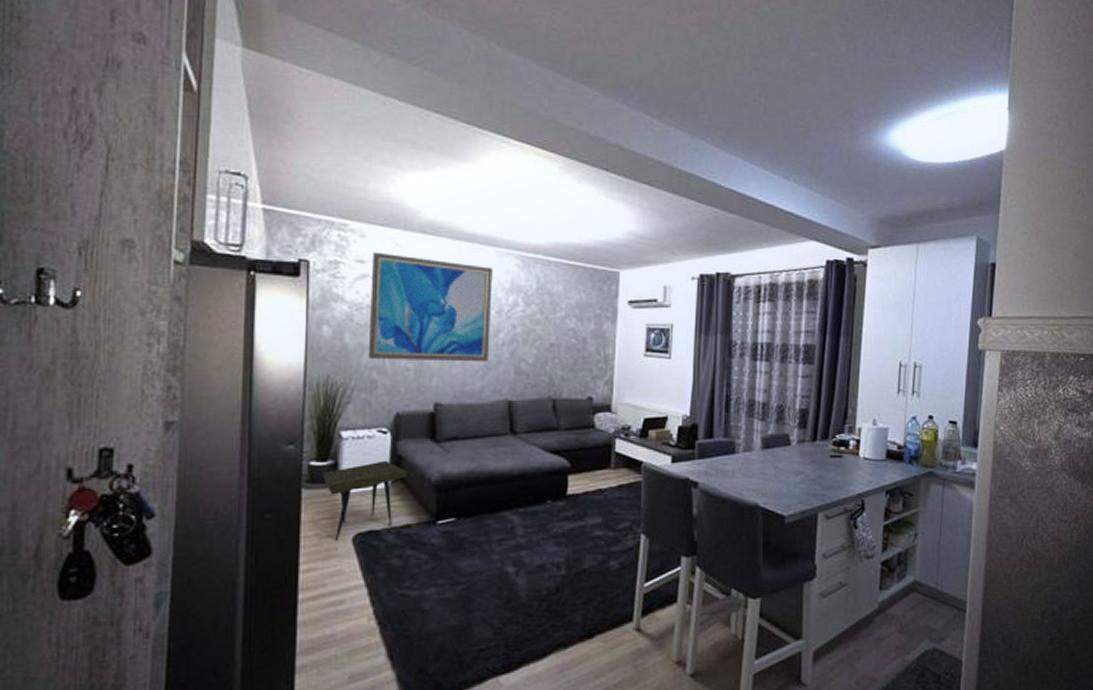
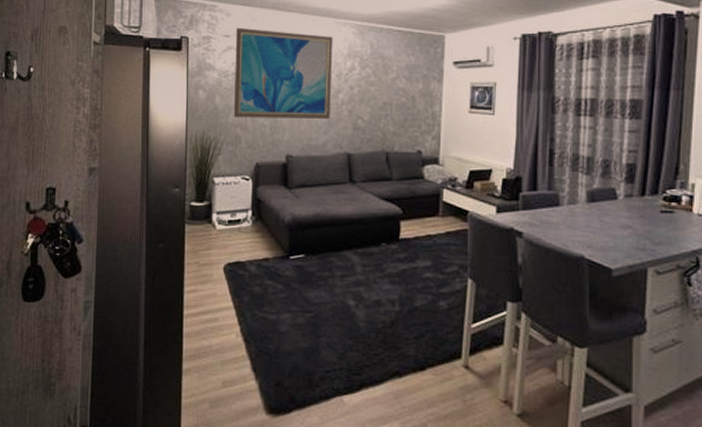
side table: present [323,460,407,540] -> none [200,203,265,268]

